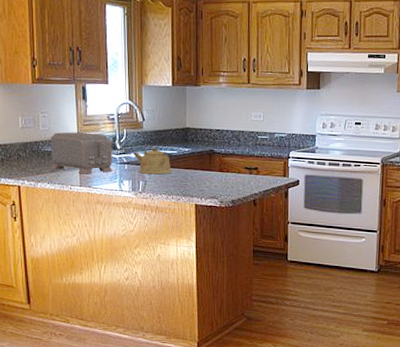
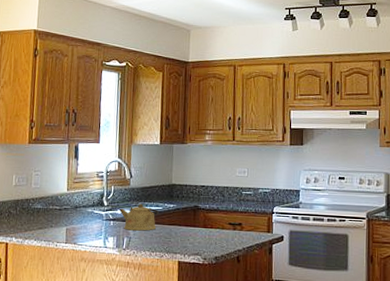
toaster: present [50,132,112,175] -> none [39,189,100,231]

